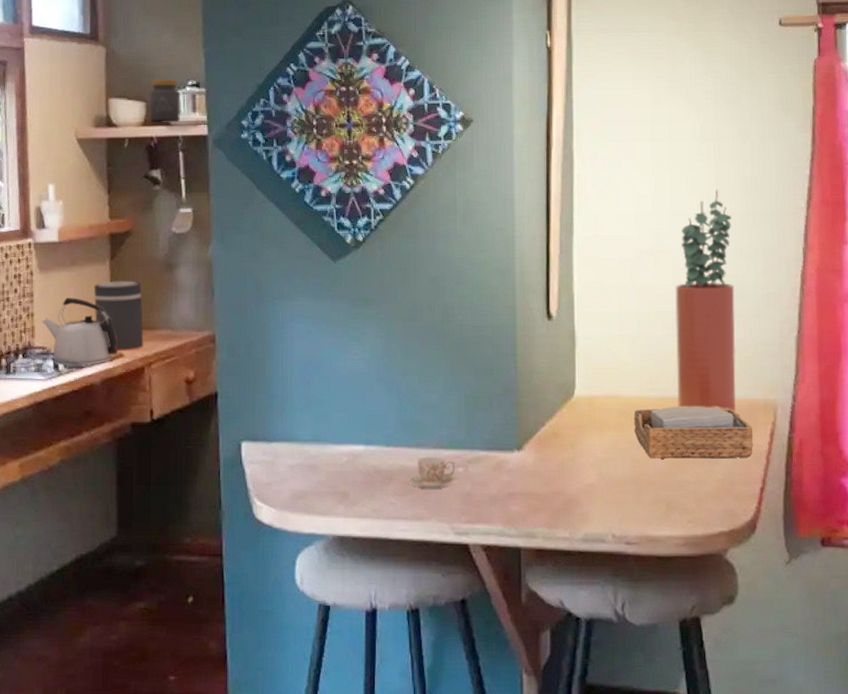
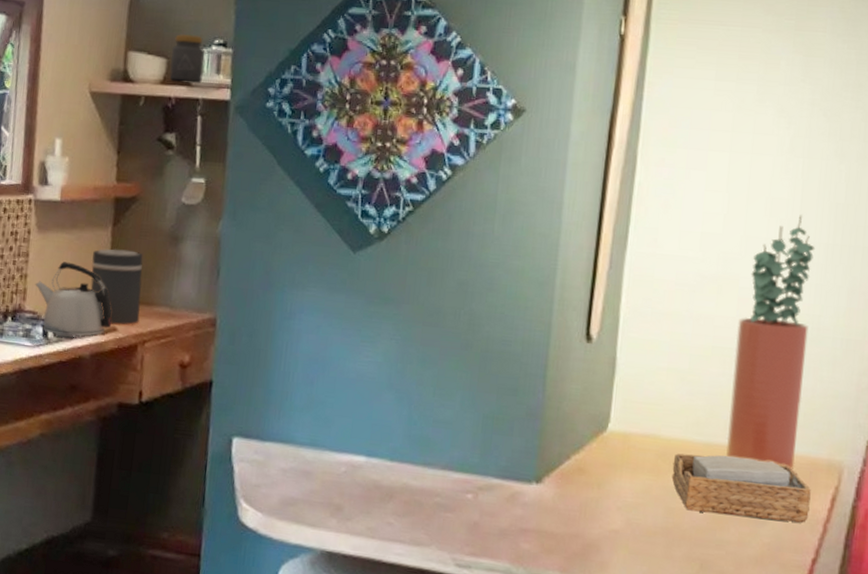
teacup: present [407,455,457,489] -> none [409,476,465,514]

